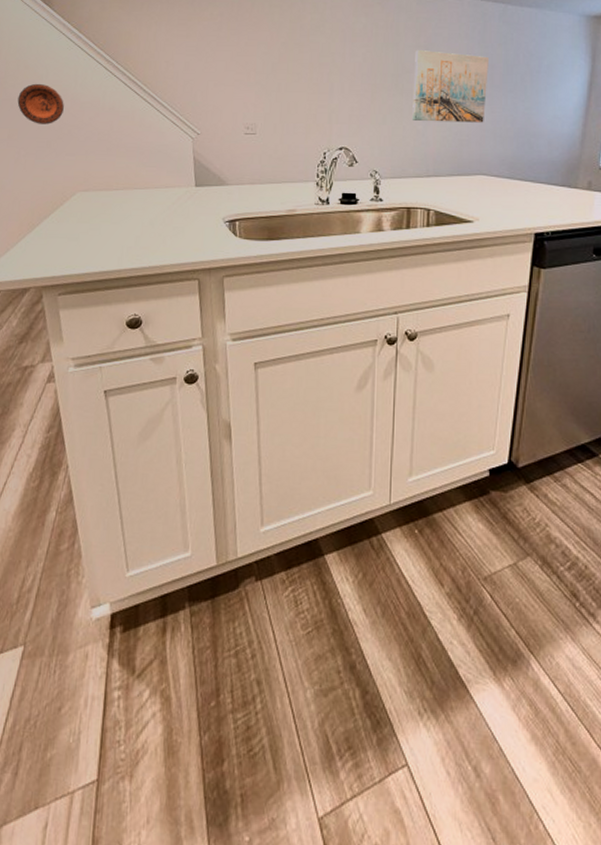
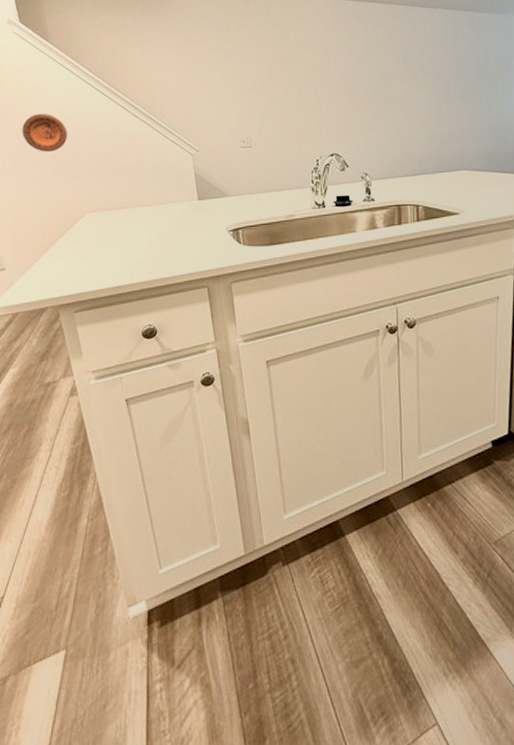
wall art: present [412,50,489,123] -> none [394,59,463,125]

